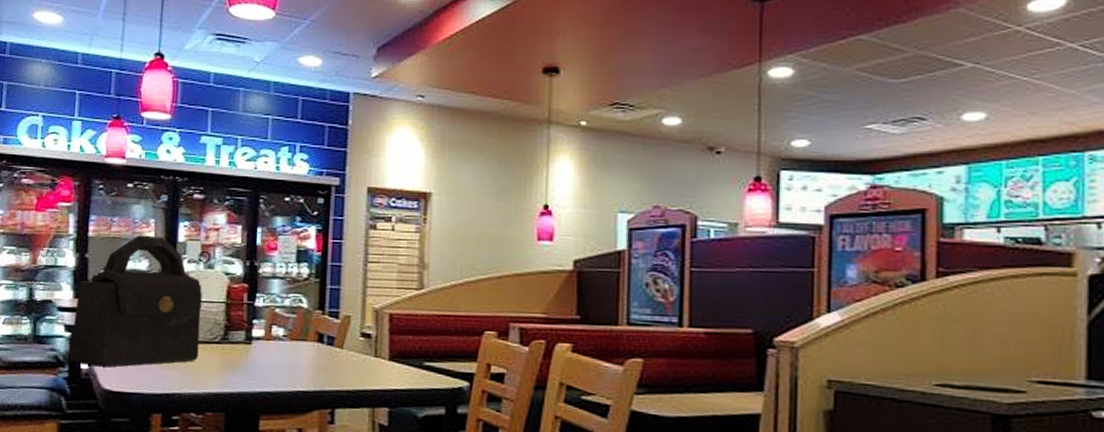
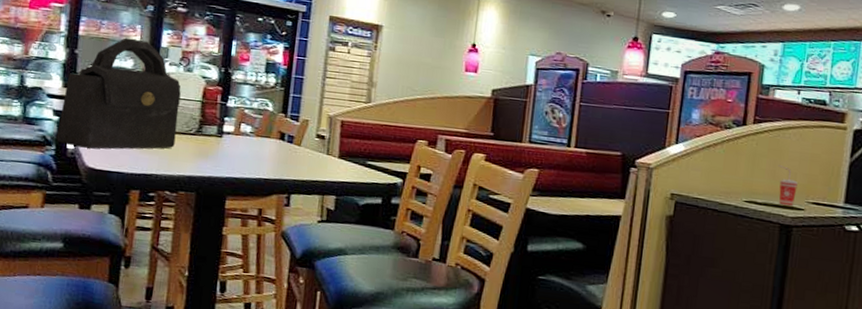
beverage cup: none [979,332,1013,388] -> present [778,165,799,206]

